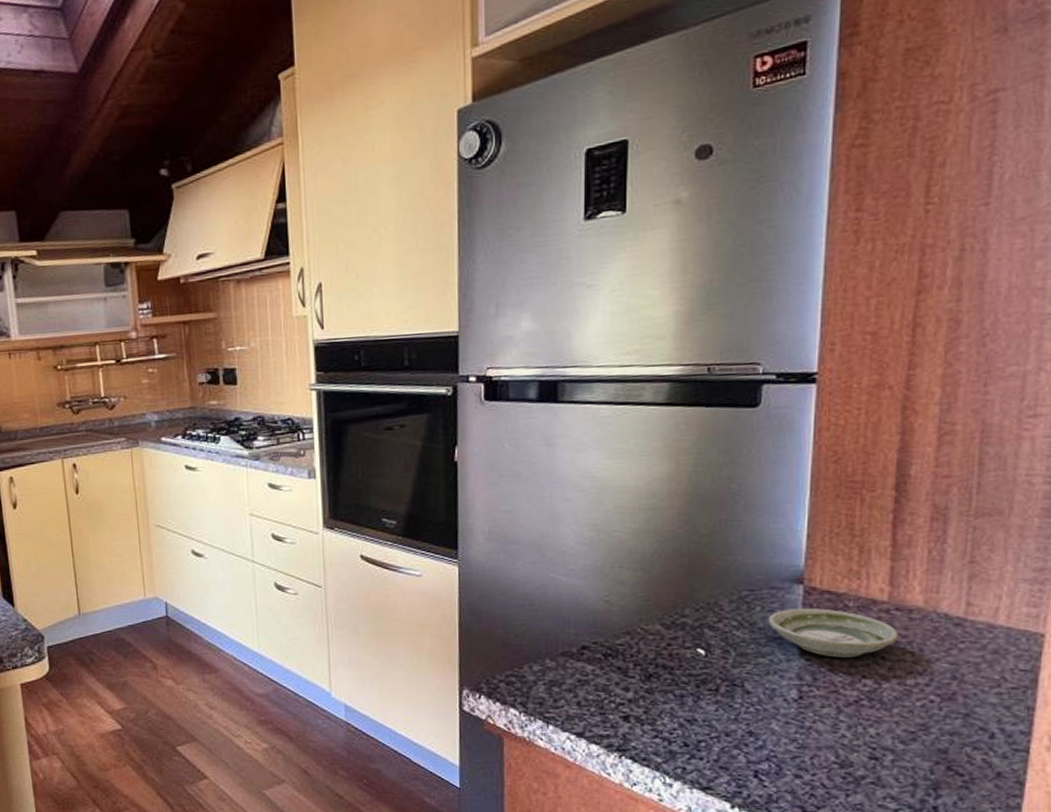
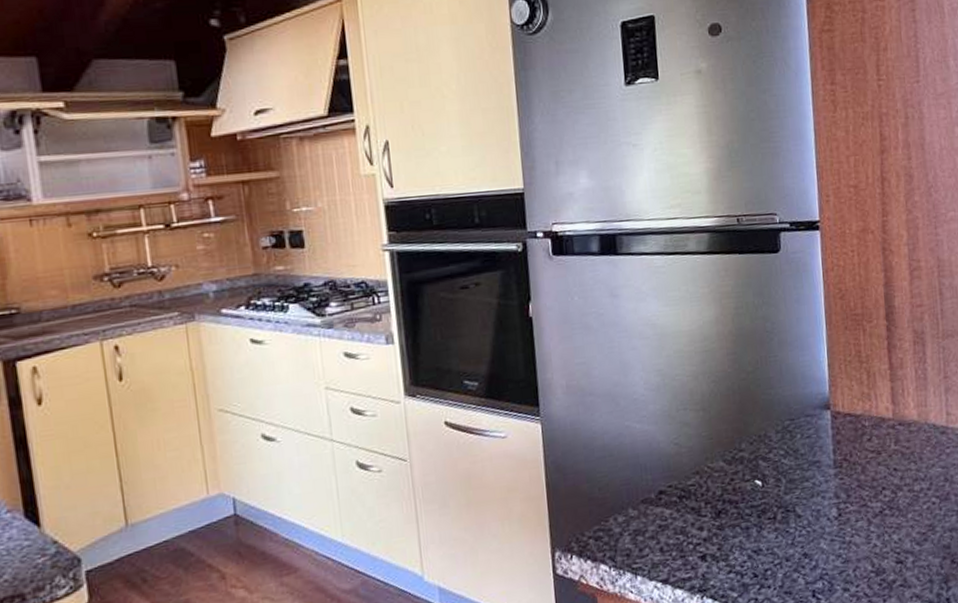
saucer: present [767,608,899,658] -> none [807,430,904,474]

